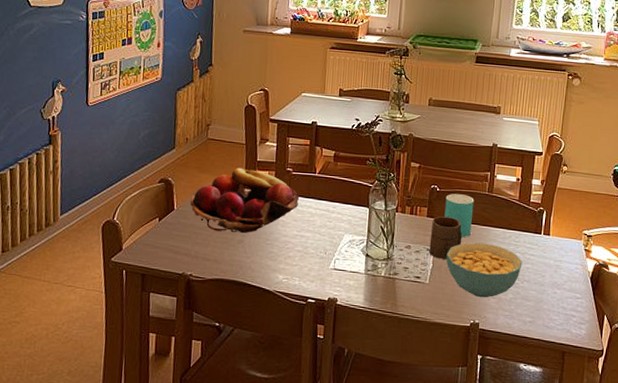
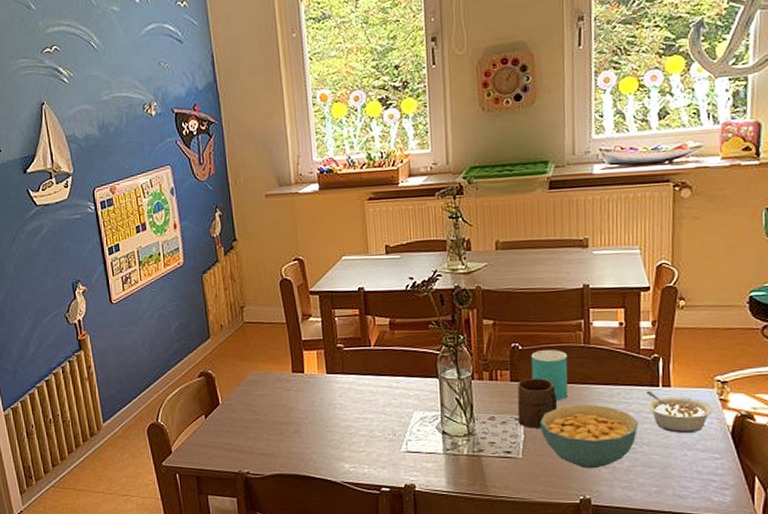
fruit basket: present [189,167,300,233] -> none [235,350,356,423]
legume: none [530,236,580,276] -> present [645,390,714,434]

